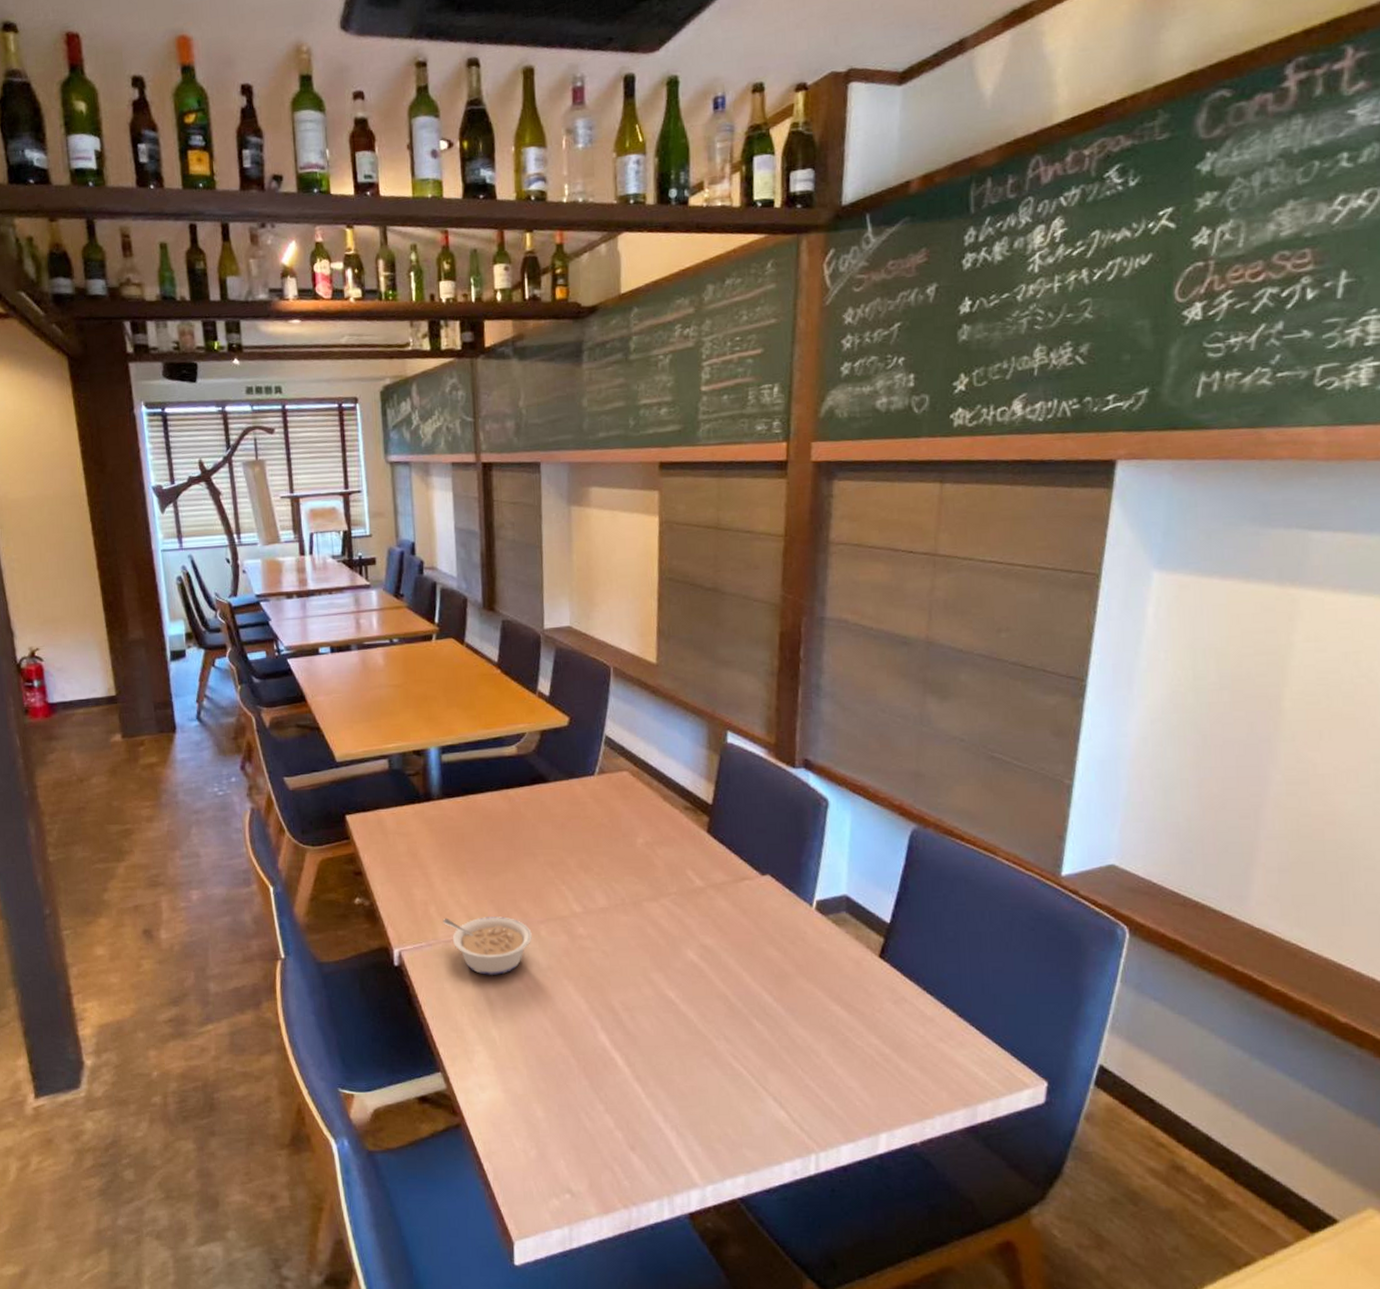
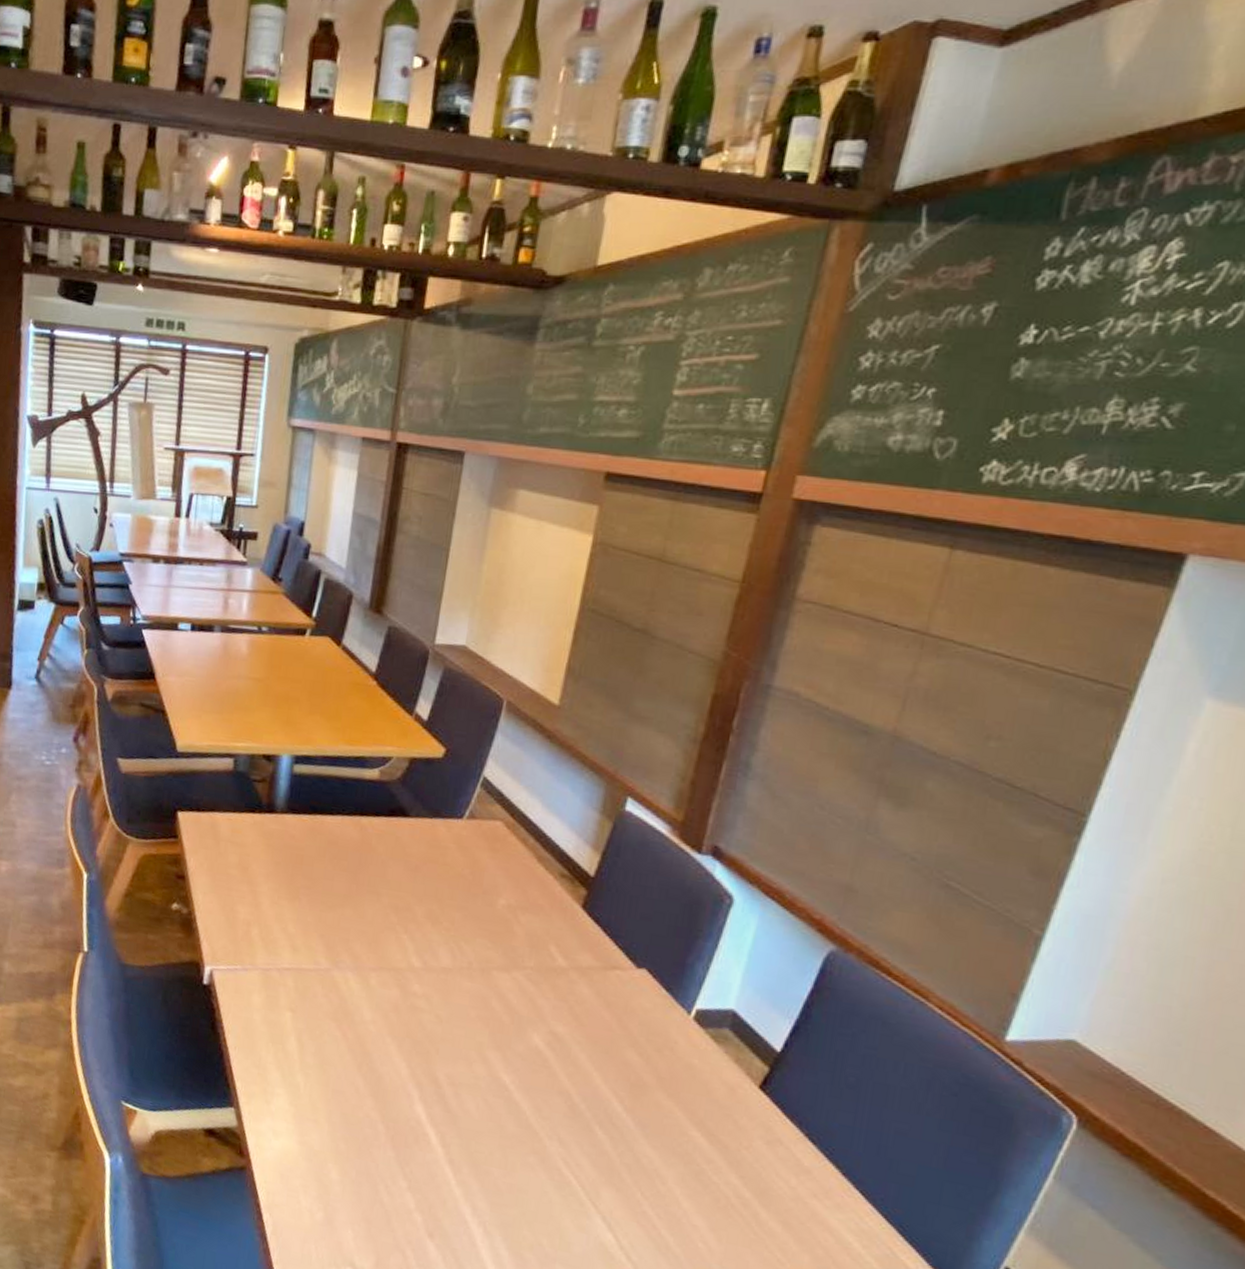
legume: present [442,916,532,975] -> none [263,943,361,1017]

